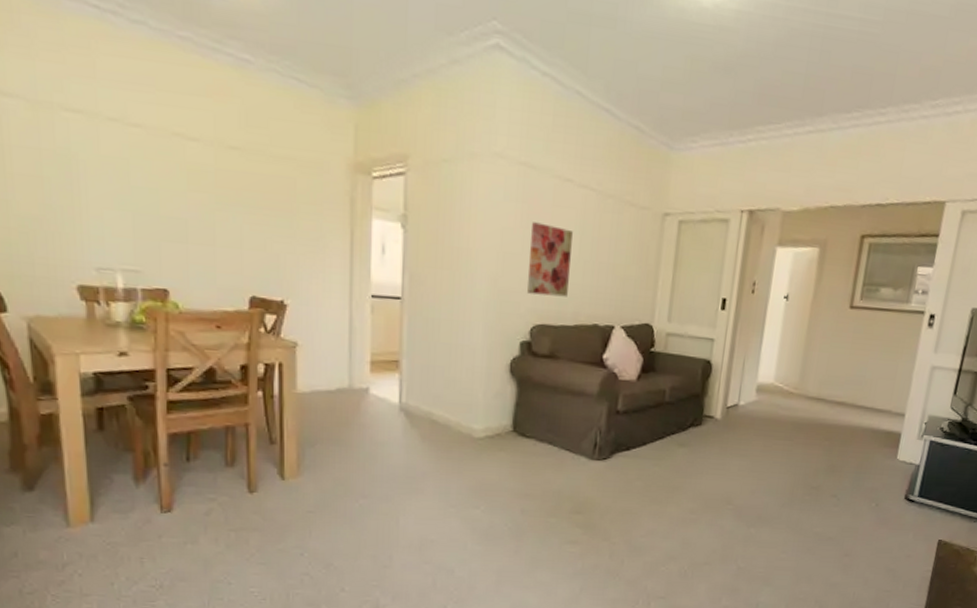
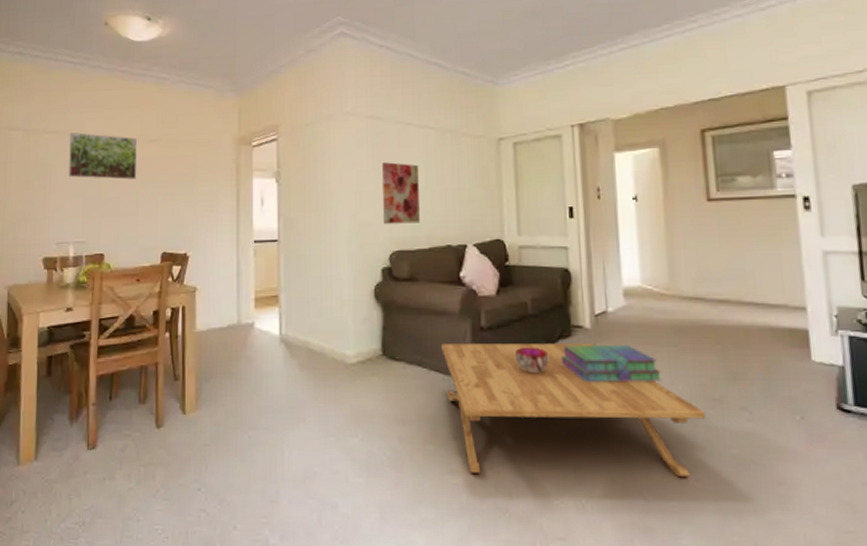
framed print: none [104,115,211,197] -> present [69,132,137,180]
coffee table: none [574,424,803,549] -> present [441,343,706,477]
decorative bowl: none [646,432,678,458] -> present [515,347,549,374]
stack of books: none [688,433,774,471] -> present [561,344,661,383]

